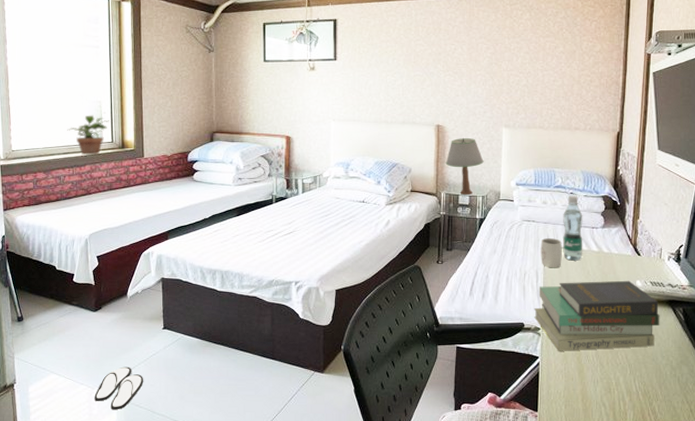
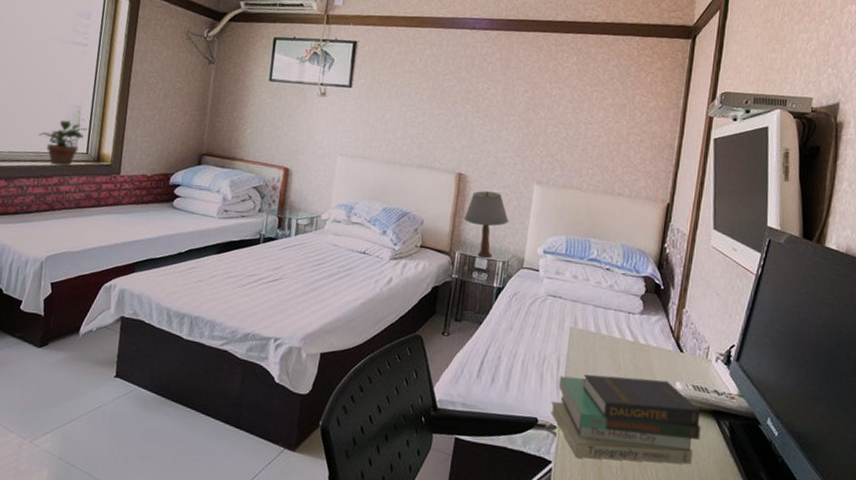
slippers: present [94,366,143,409] -> none [24,416,84,468]
mug: present [541,238,562,268] -> none [564,319,591,357]
bottle: present [563,195,583,261] -> none [591,271,619,350]

